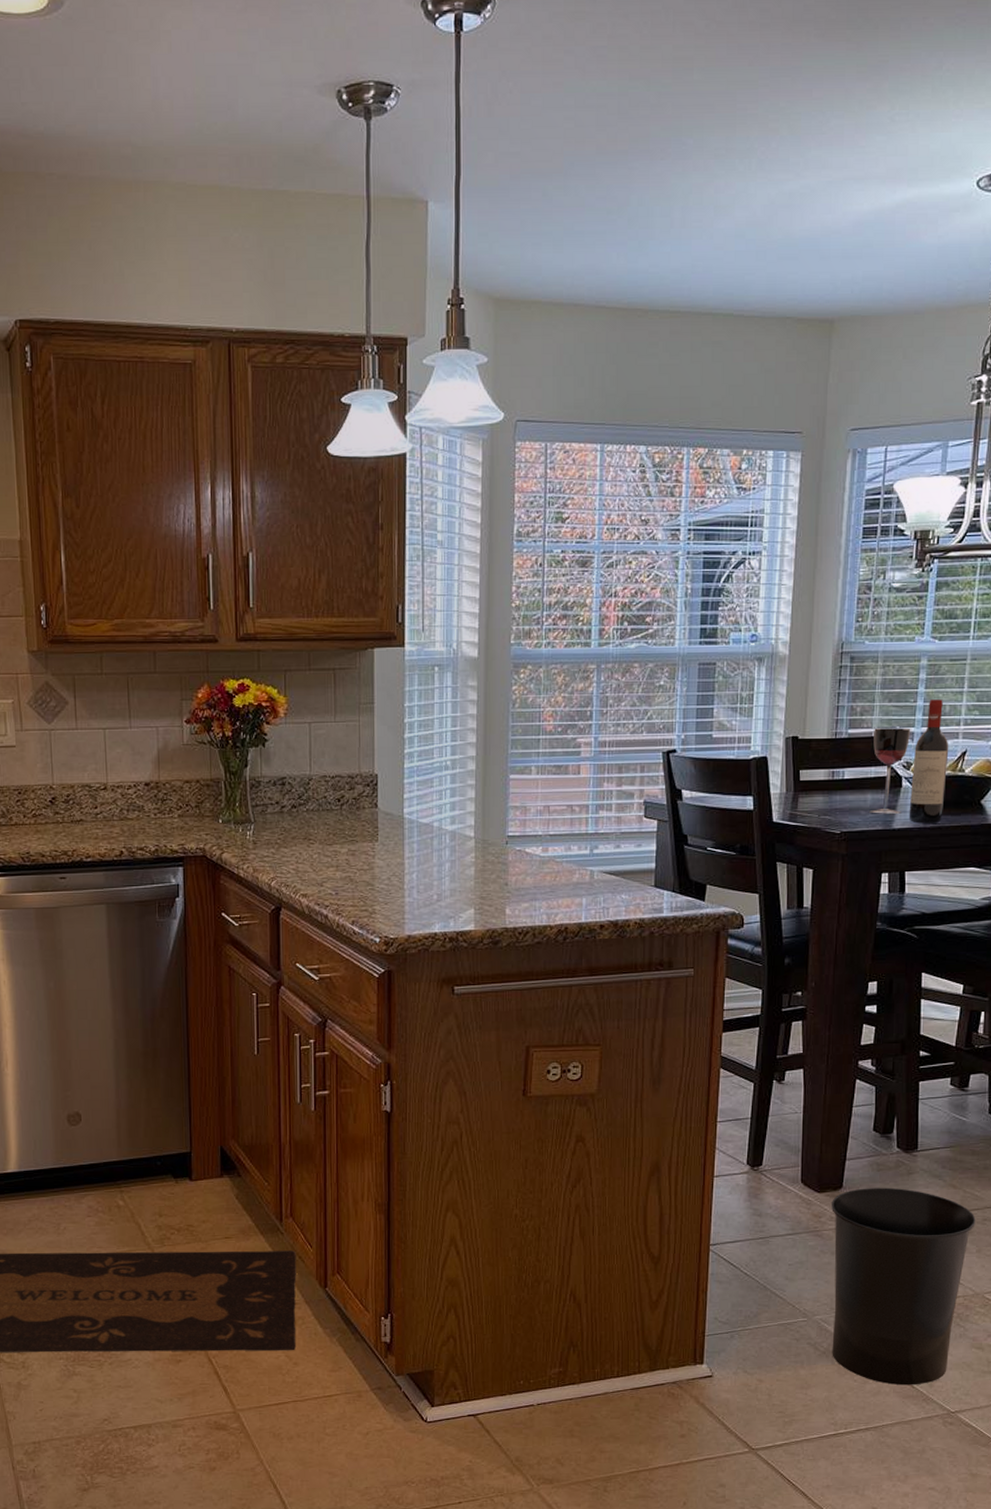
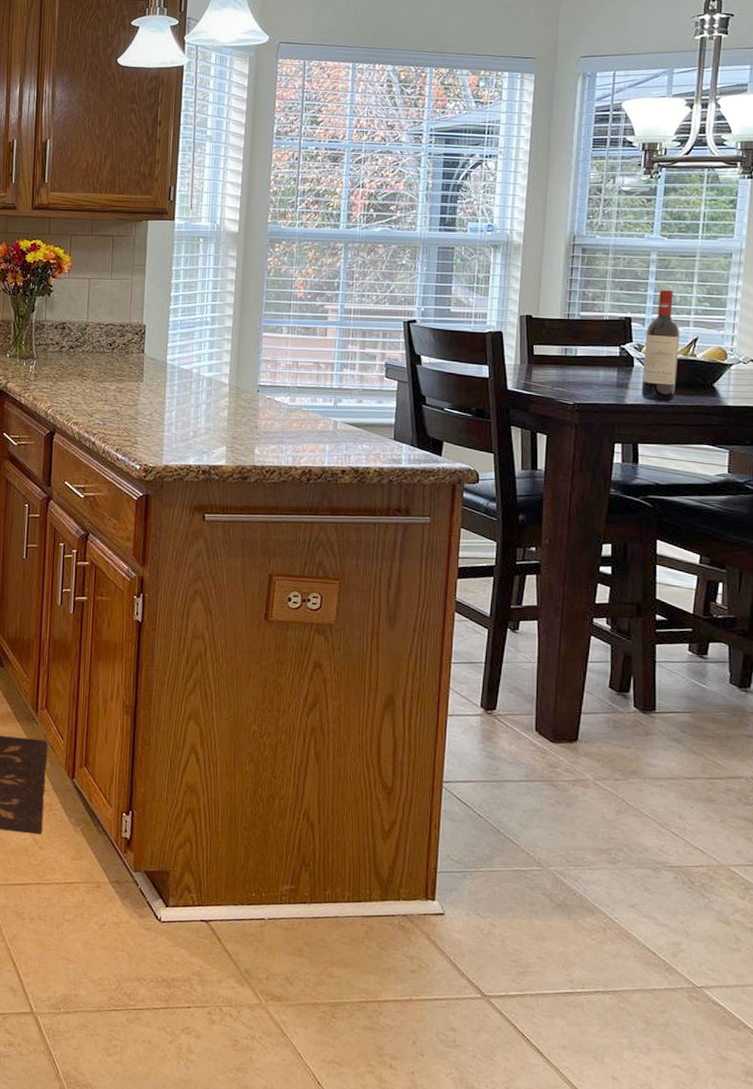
waste bin: present [830,1187,976,1386] -> none [566,743,719,953]
wineglass: present [869,728,911,814] -> none [602,312,642,391]

